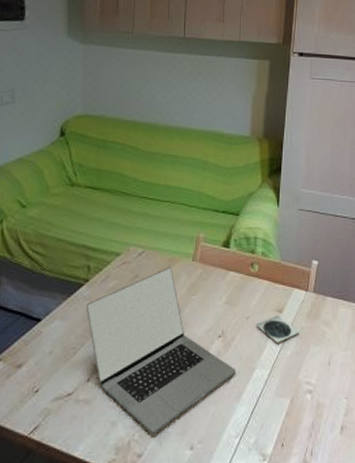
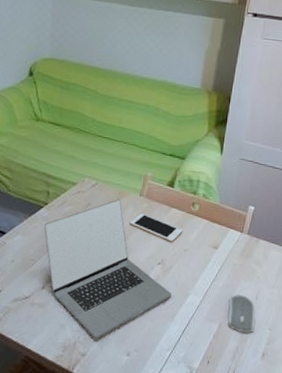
cell phone: none [183,280,243,310] -> present [130,213,183,242]
coaster: present [255,315,299,344] -> none [192,251,232,275]
computer mouse: none [299,362,329,406] -> present [228,295,255,333]

